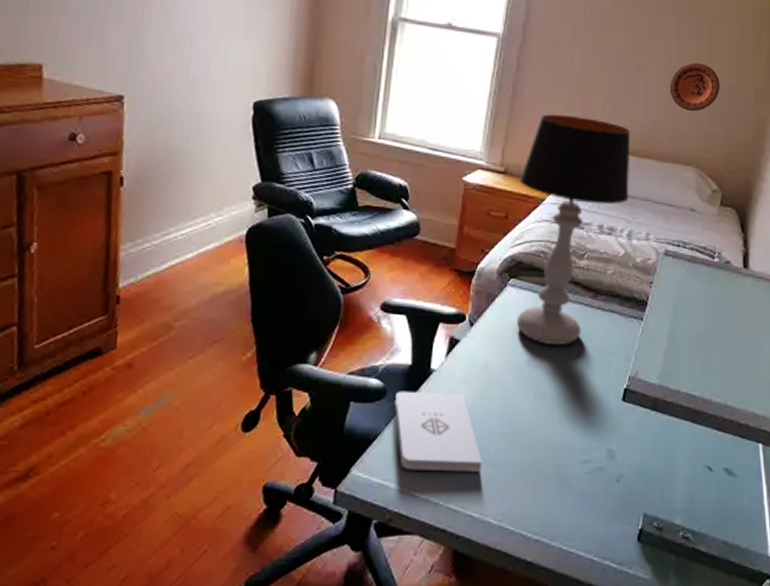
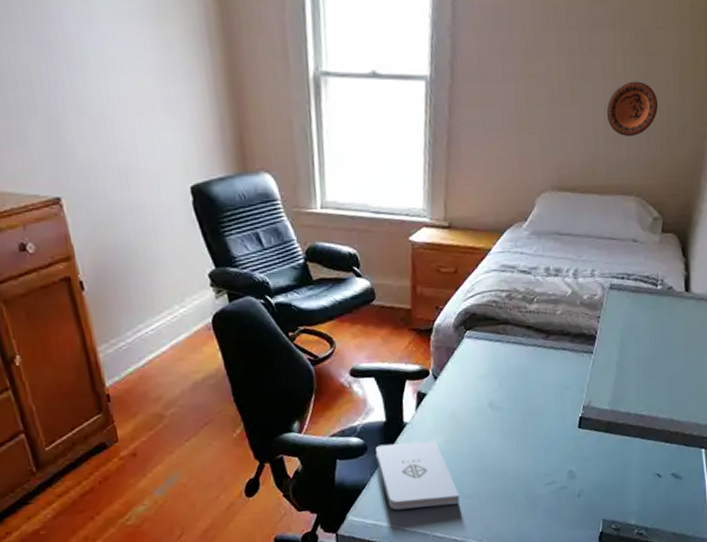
table lamp: present [516,113,631,346] -> none [463,158,573,388]

